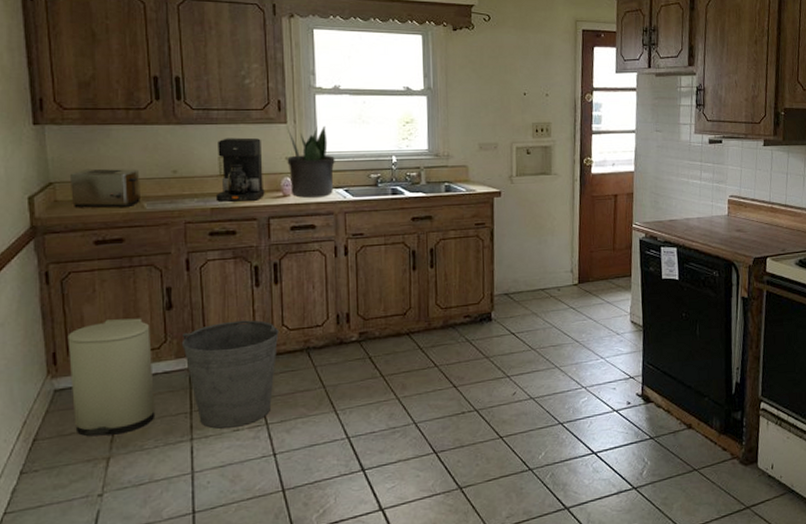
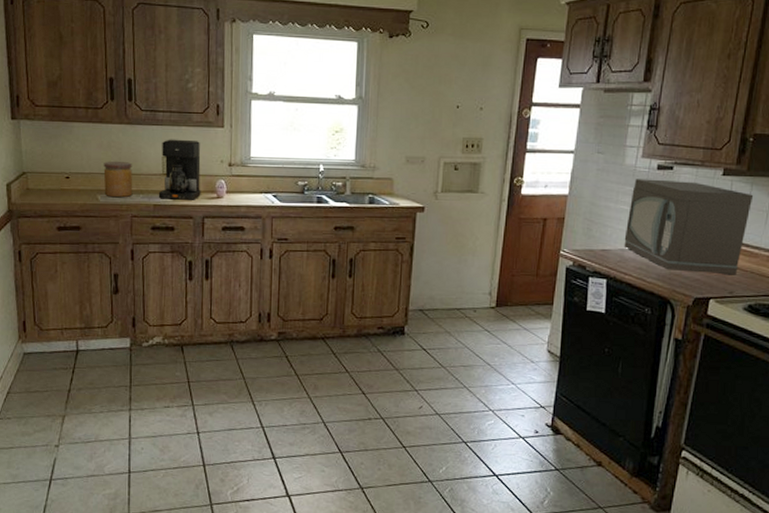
pedal bin: present [67,318,156,437] -> none [34,297,102,397]
toaster: present [69,168,140,209] -> none [39,161,96,199]
jar: none [149,164,186,204] -> present [103,160,133,198]
bucket: present [181,320,279,429] -> none [124,309,207,404]
planter: present [286,125,335,199] -> none [222,130,266,202]
microwave: none [688,152,791,235] -> present [624,178,754,275]

